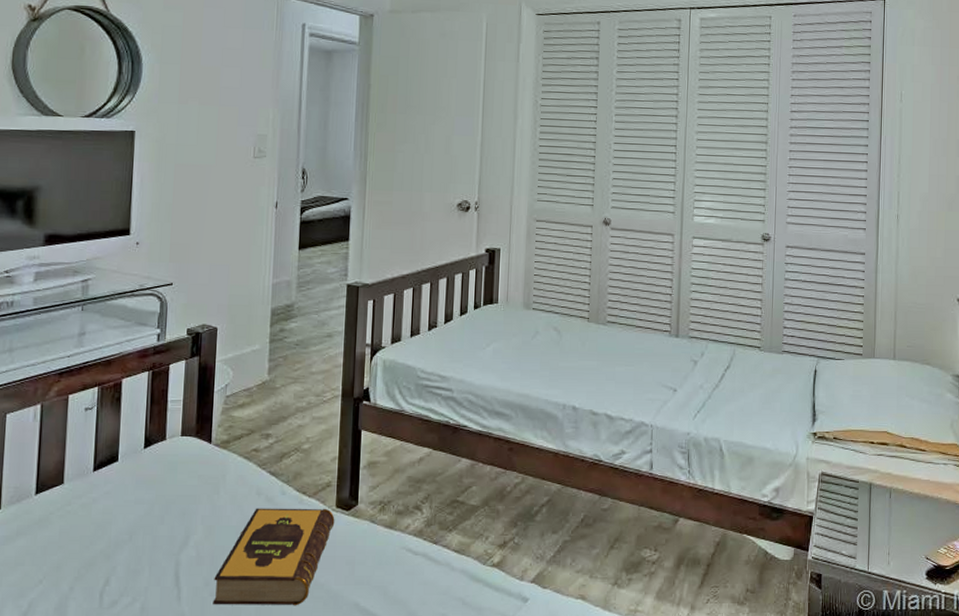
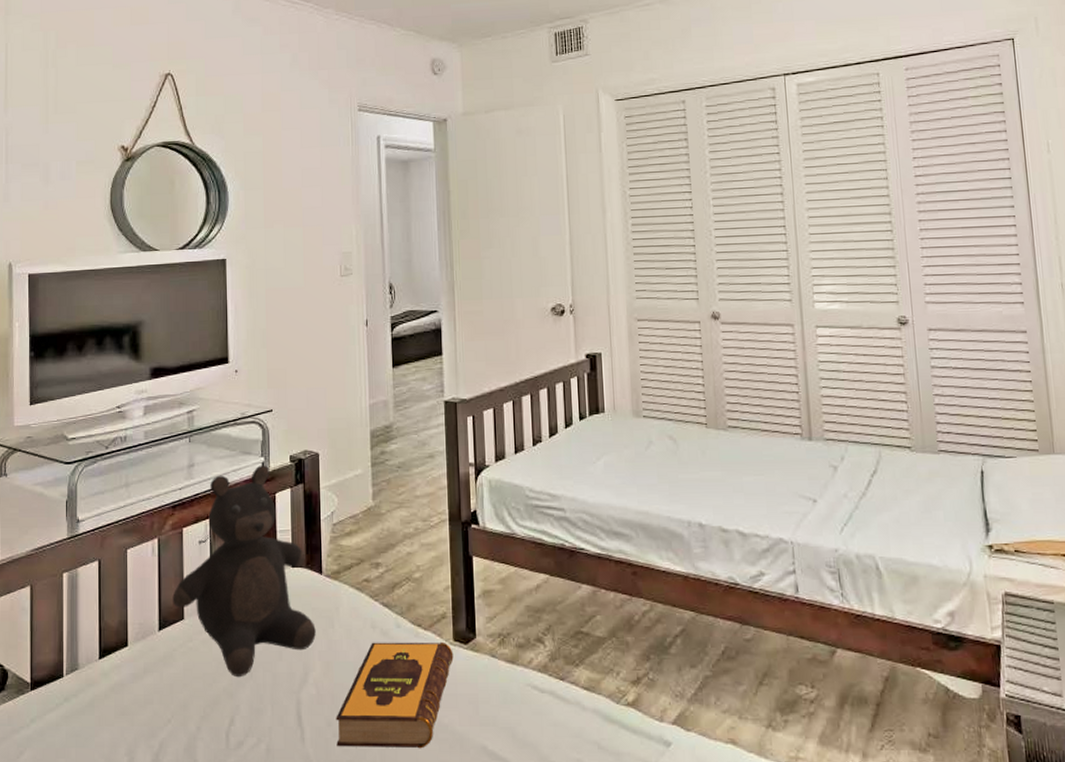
teddy bear: none [52,336,201,540] -> present [172,465,316,678]

